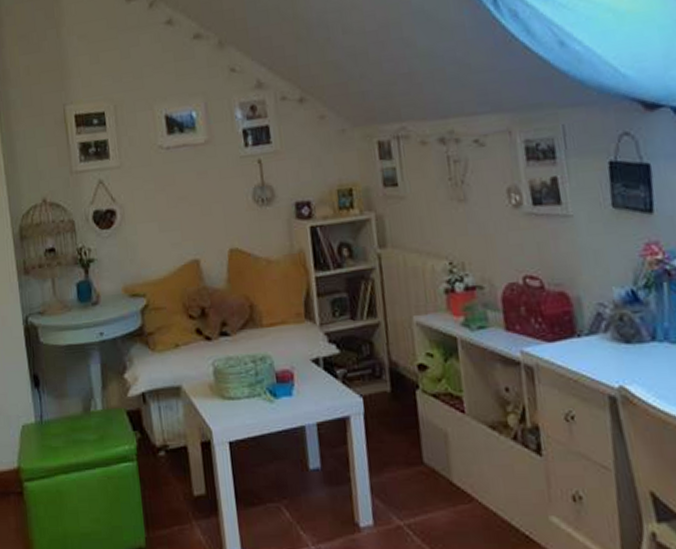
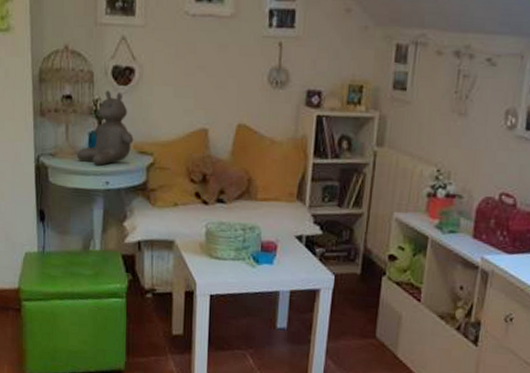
teddy bear: none [66,236,124,318] -> present [76,90,134,167]

